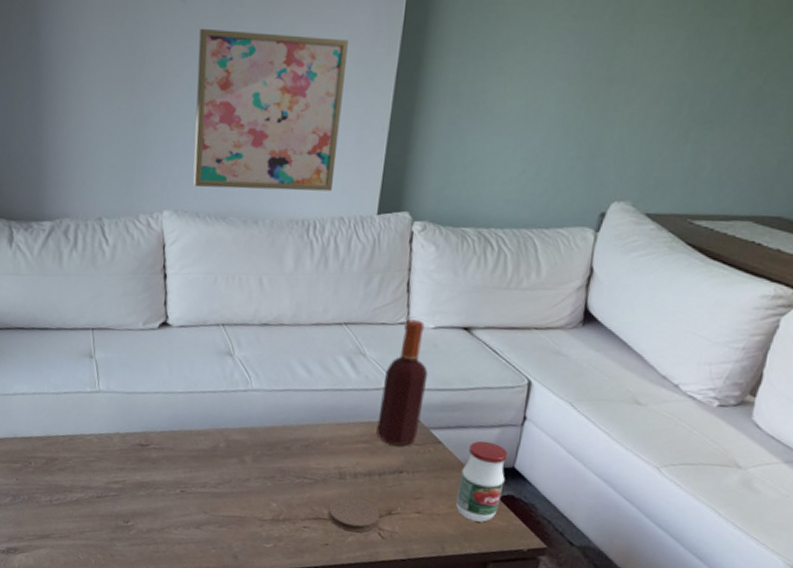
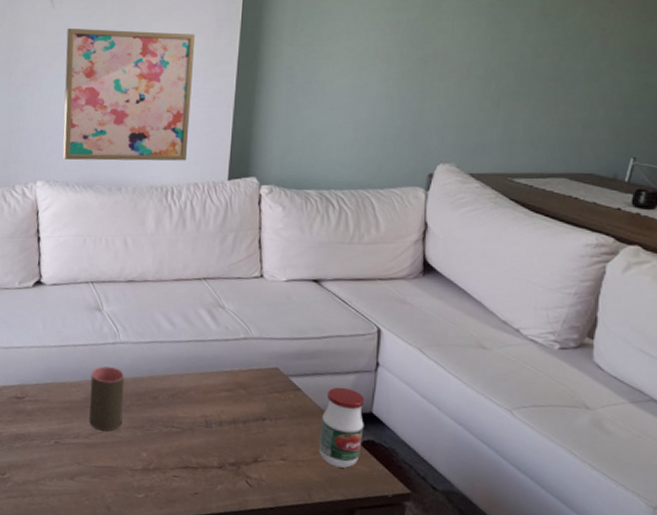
cup: none [217,414,256,481] -> present [89,366,125,431]
coaster: present [328,497,380,533] -> none [196,445,246,481]
bottle: present [376,319,428,446] -> none [238,273,284,394]

